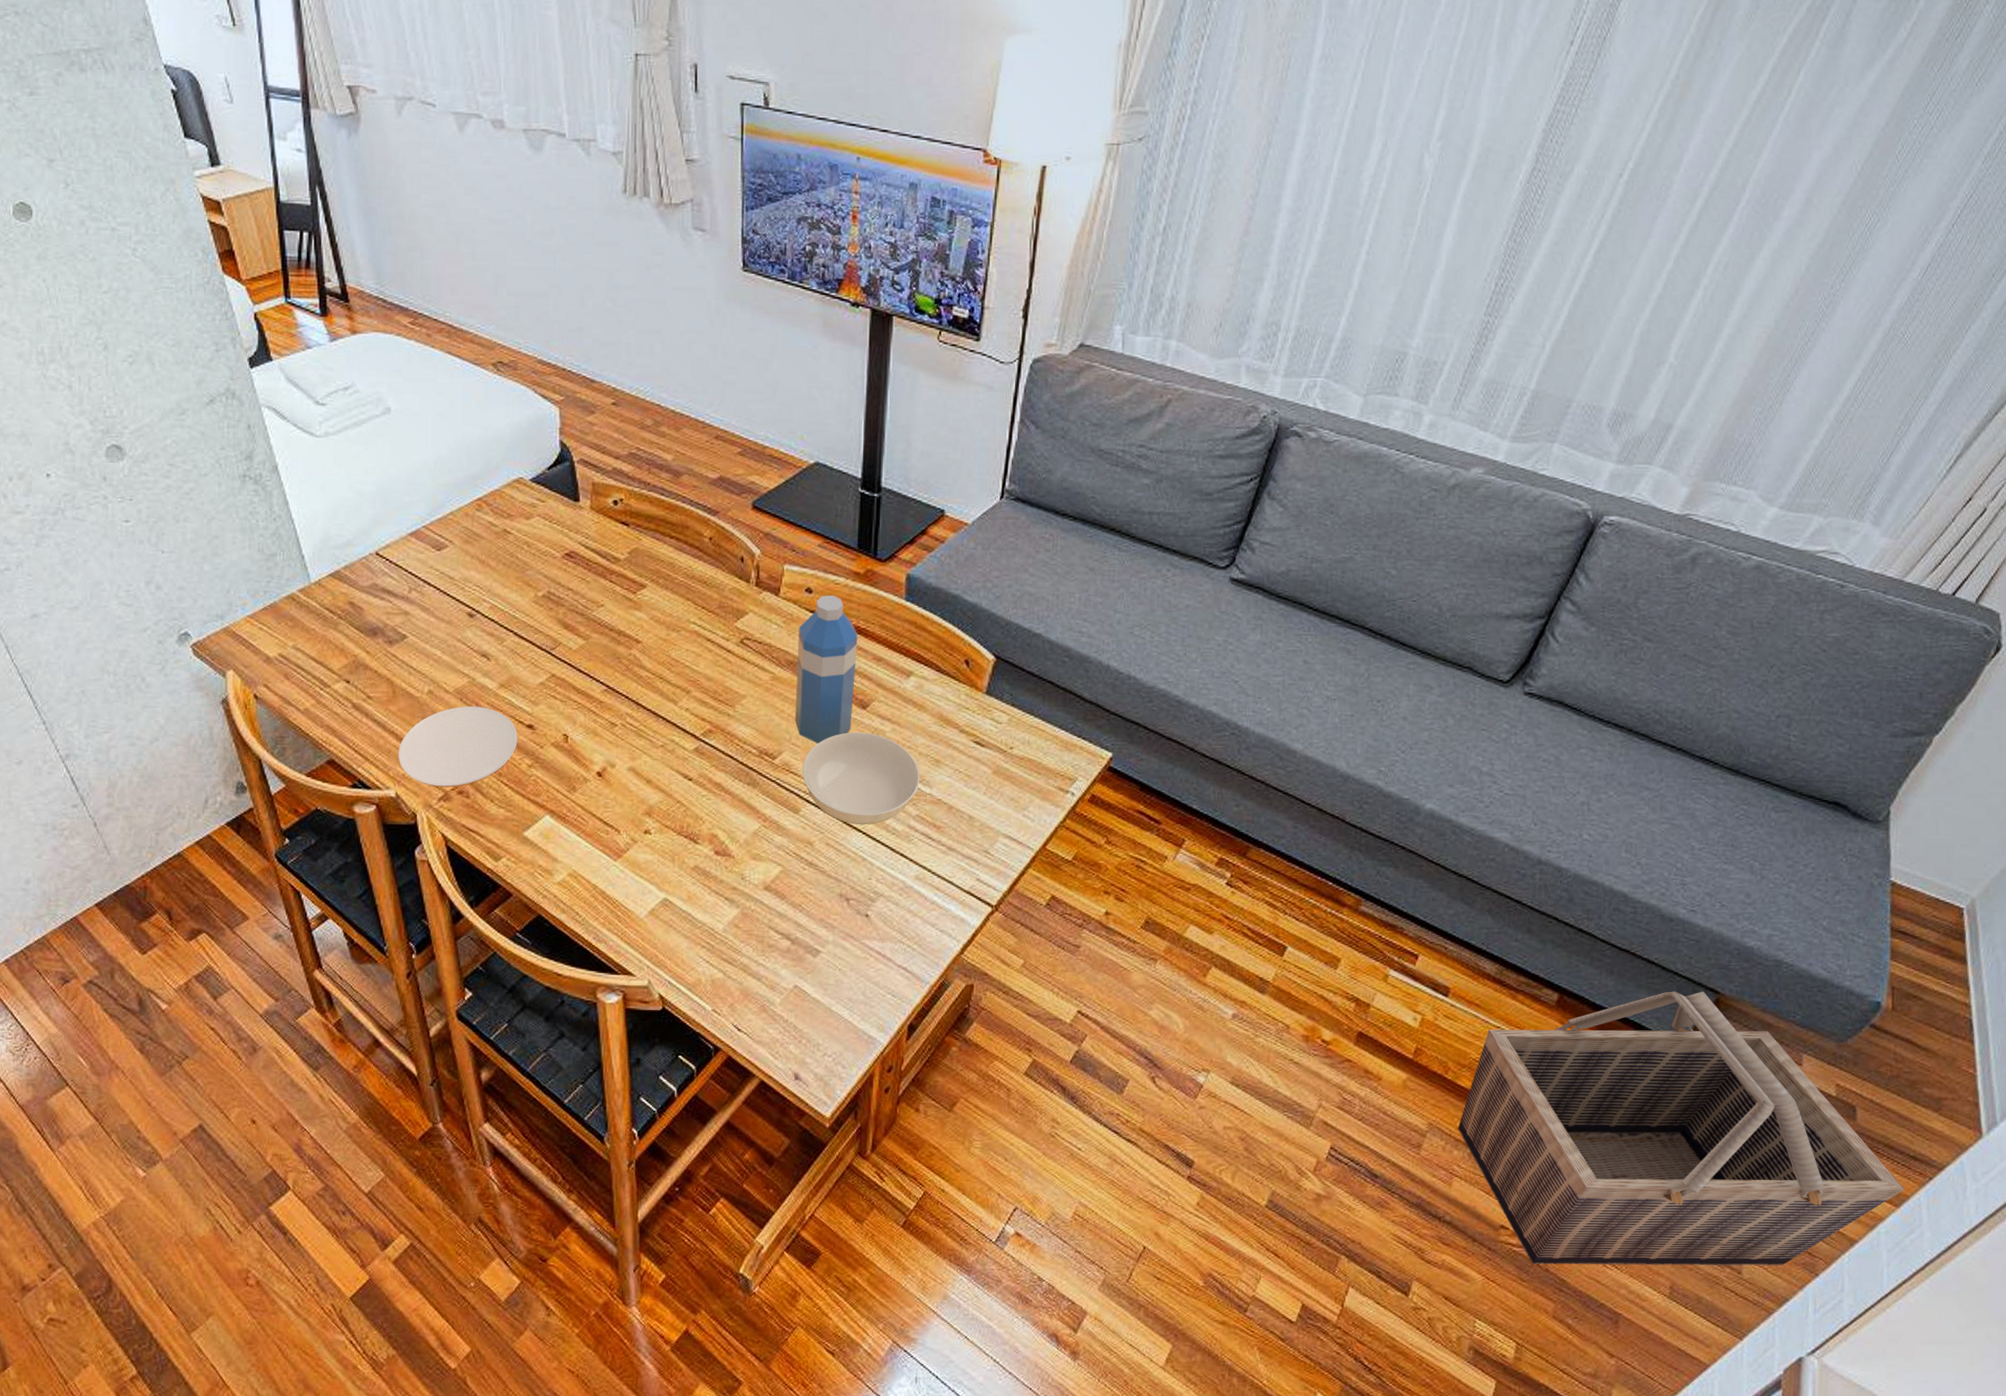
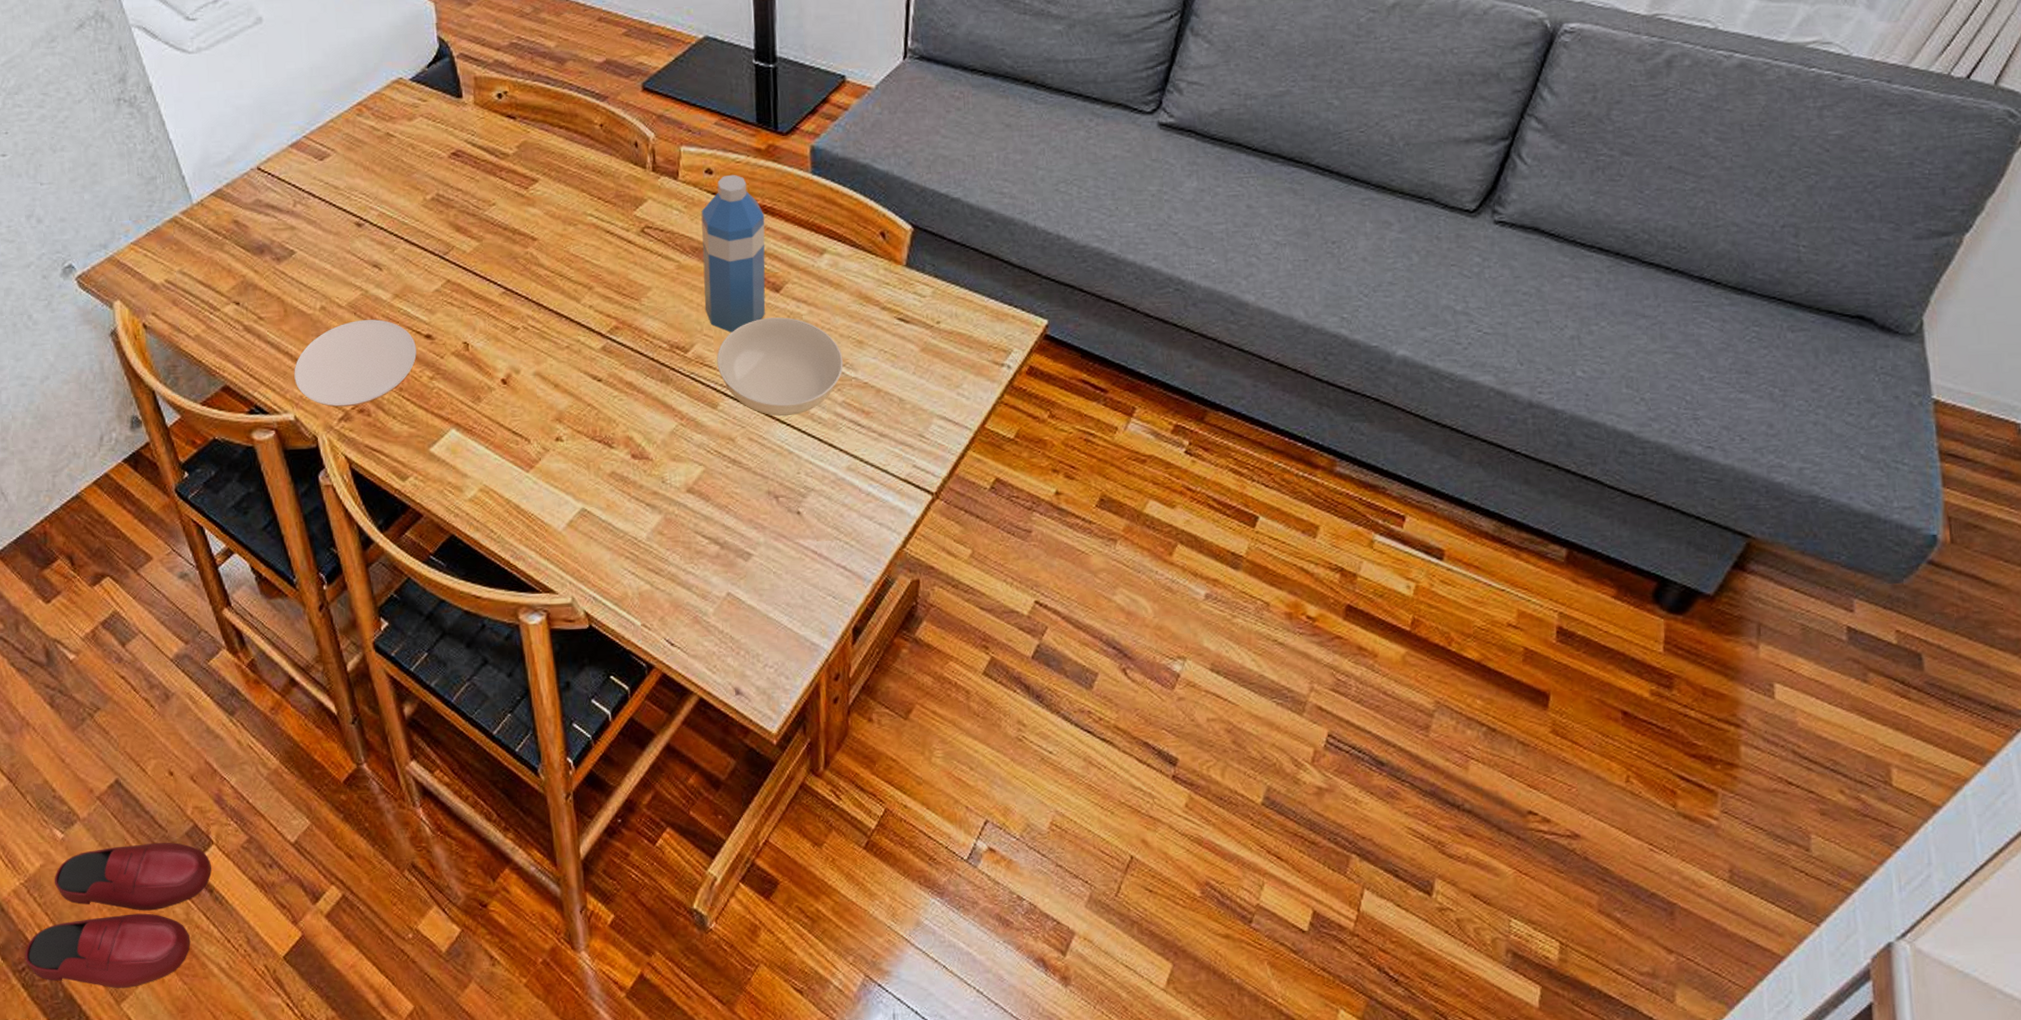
slippers: none [100,1185,286,1319] -> present [24,842,211,988]
basket: present [1458,991,1905,1266] -> none [1469,536,1989,853]

